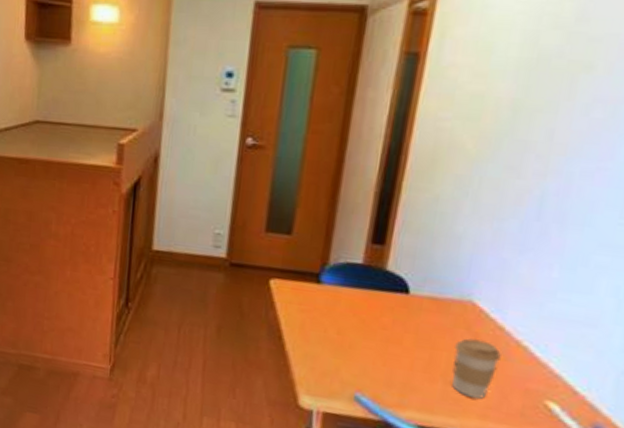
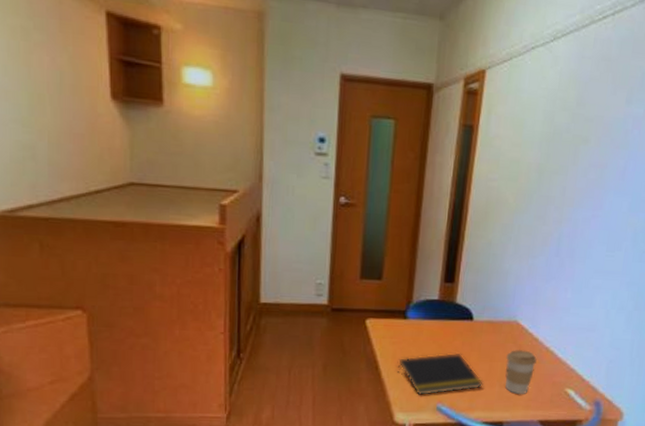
notepad: none [304,329,421,383] -> present [396,352,484,396]

